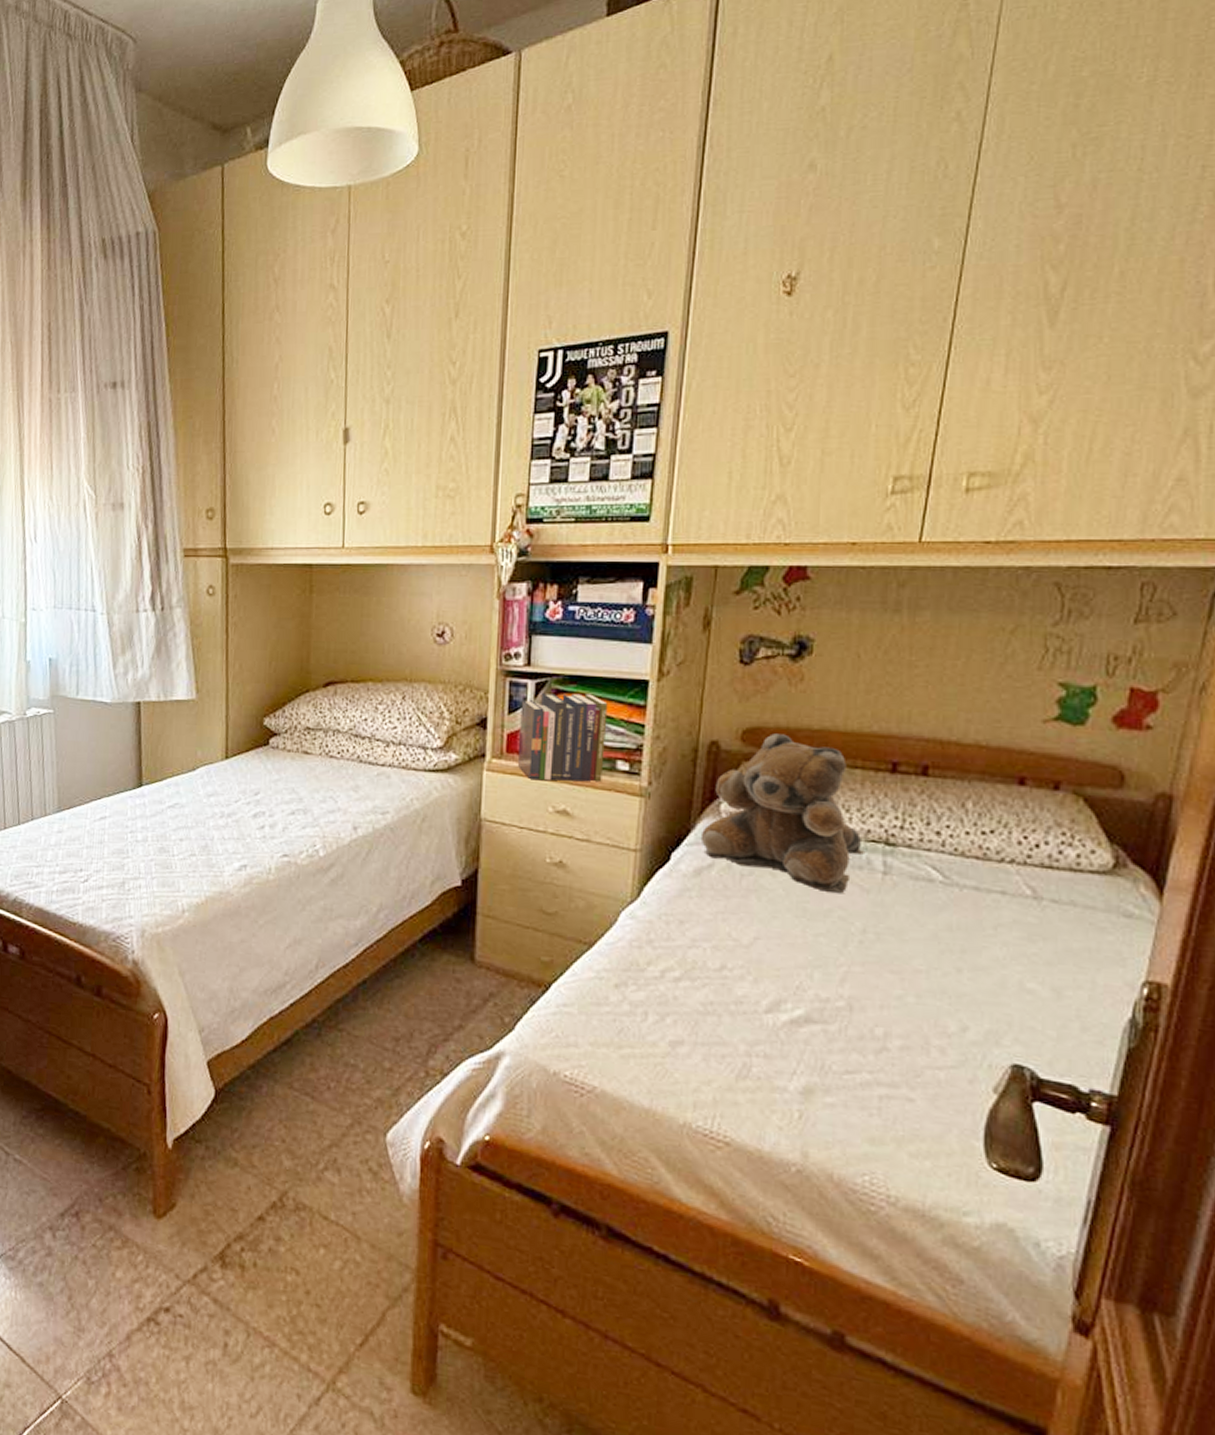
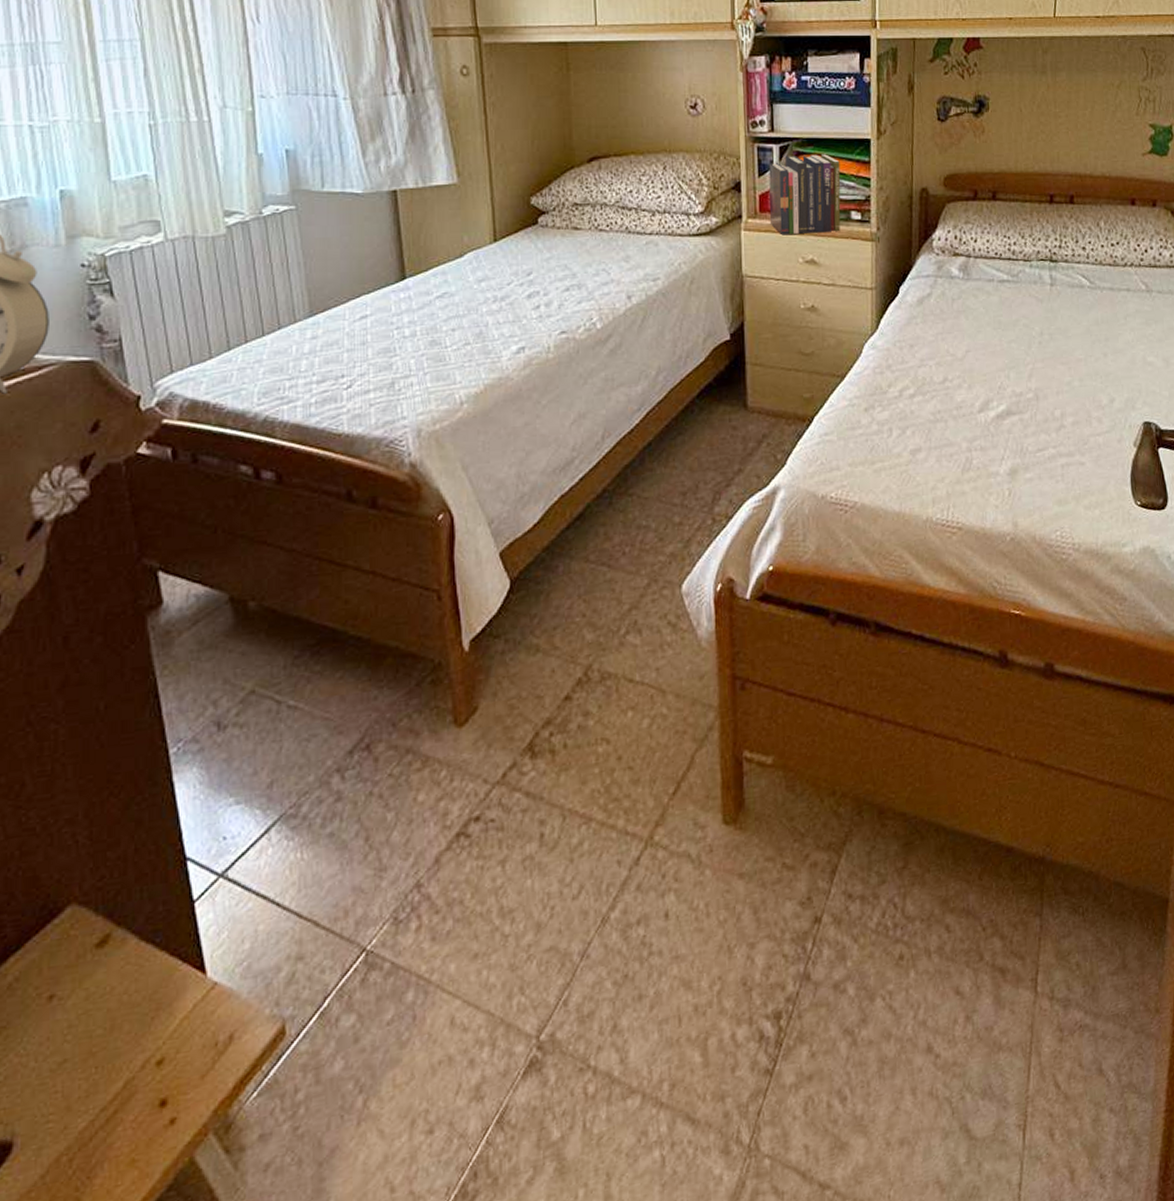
teddy bear: present [700,734,866,894] -> none [920,178,1038,306]

